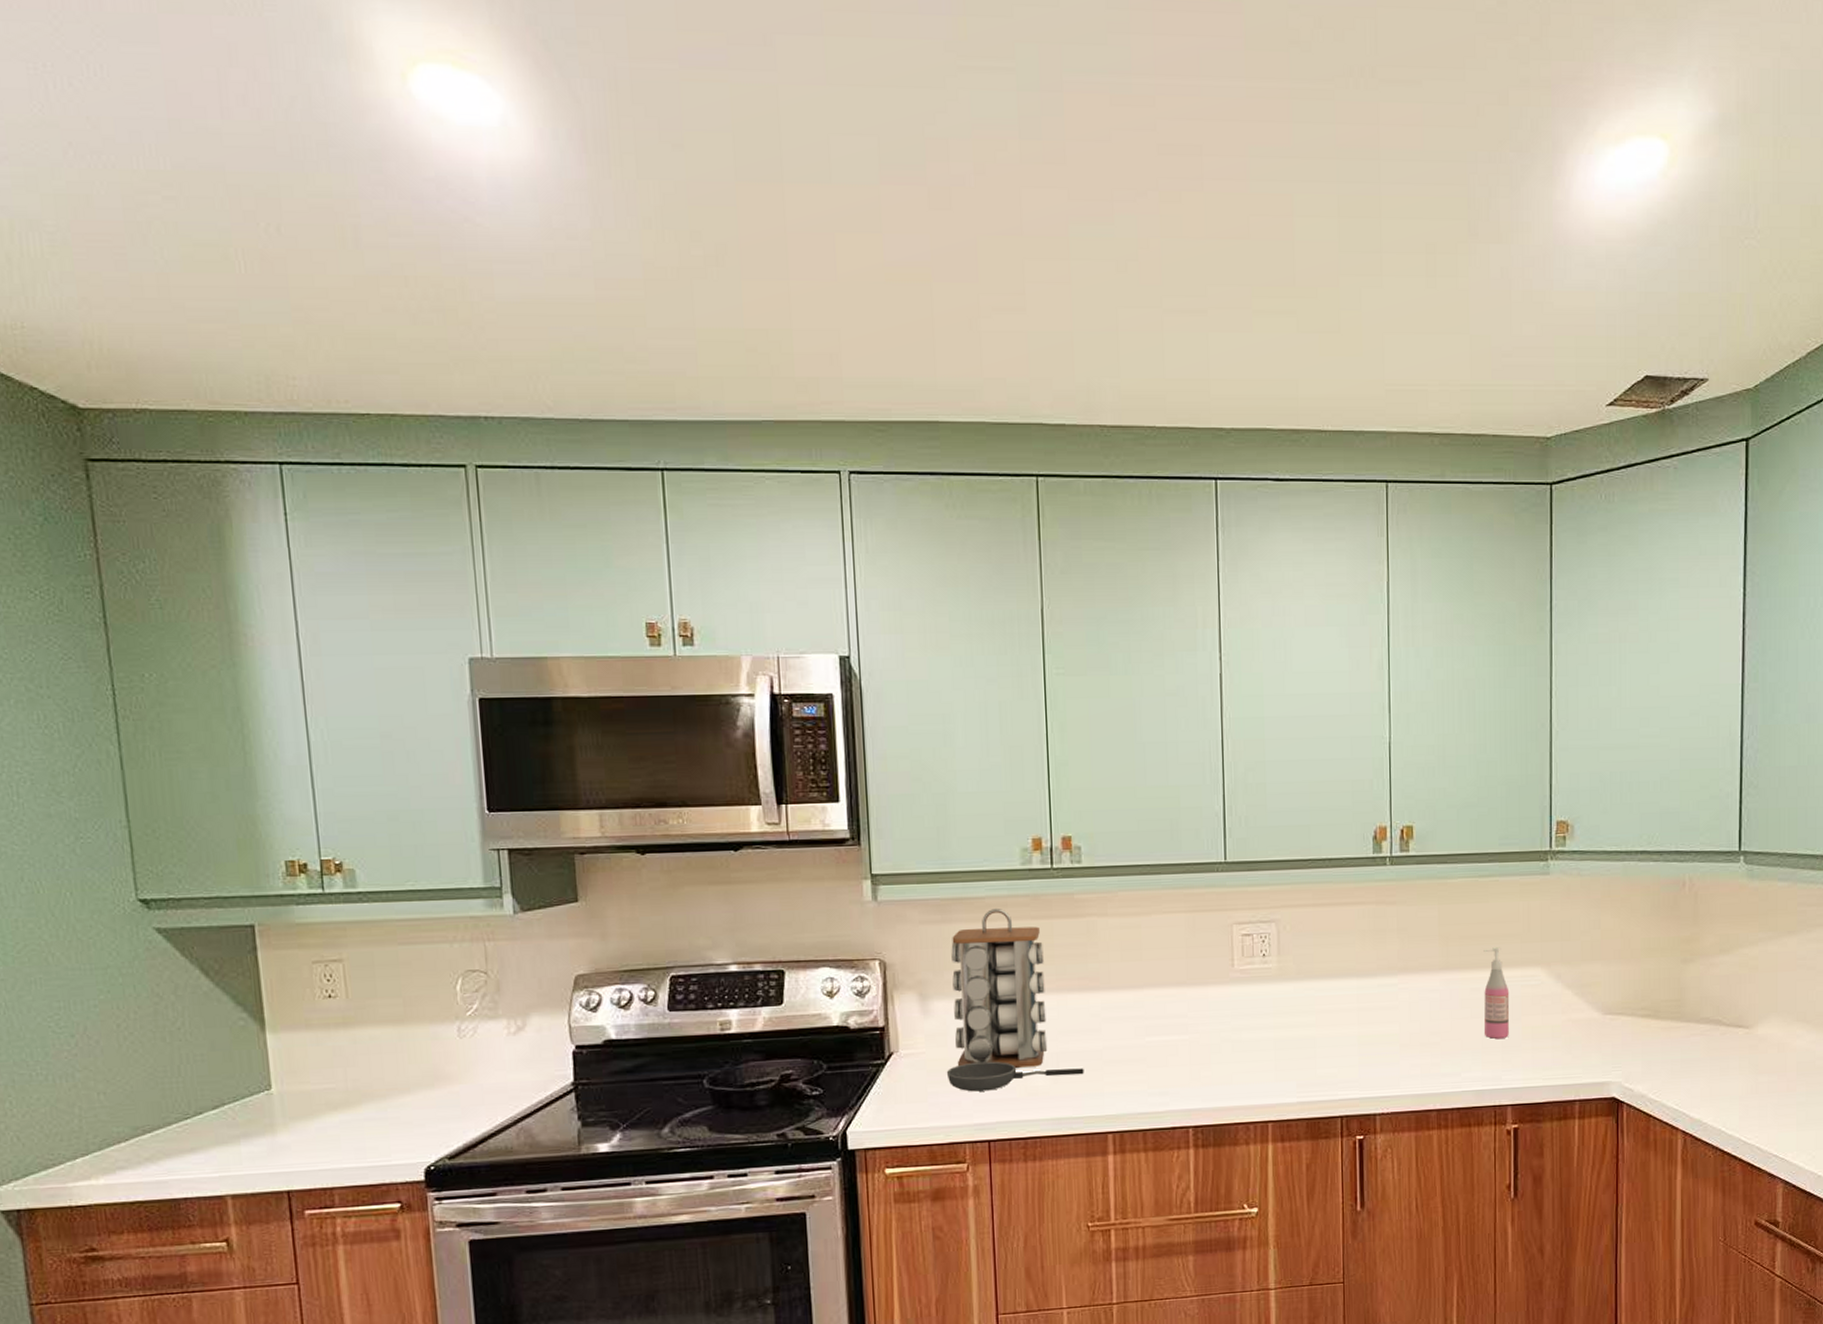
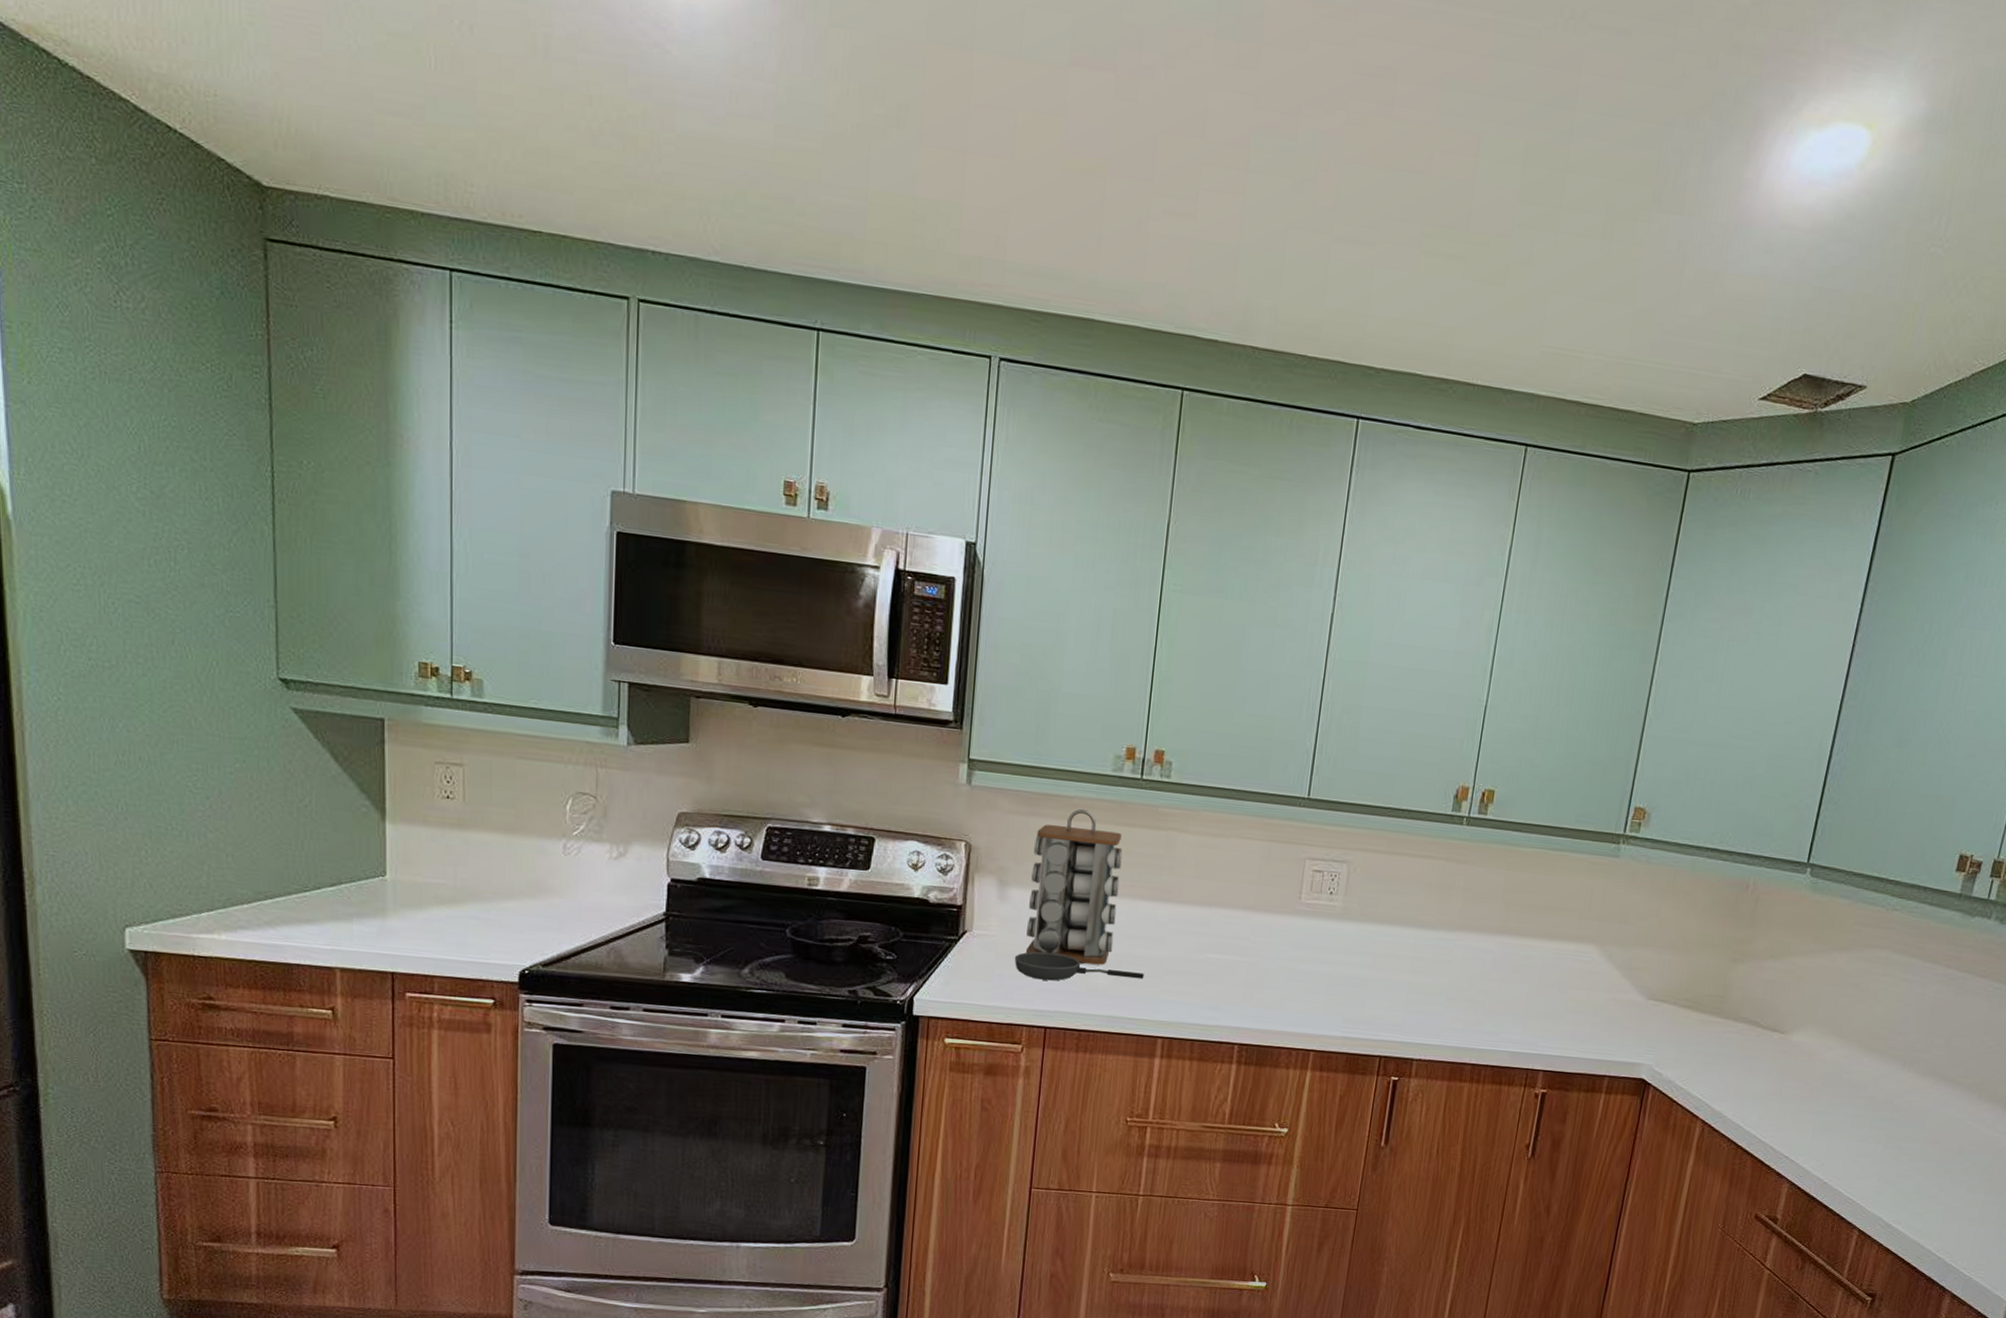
soap dispenser: present [1483,947,1510,1039] -> none [1529,919,1561,1007]

